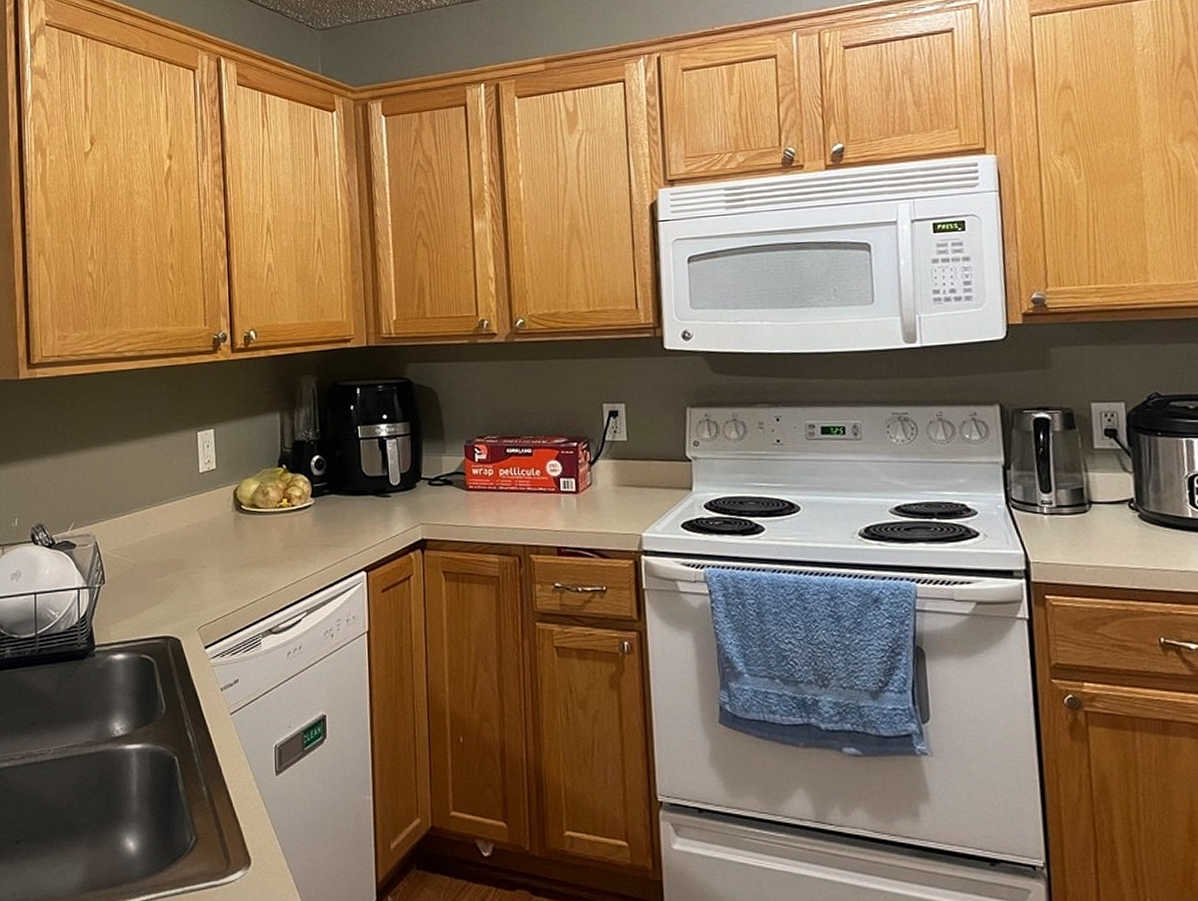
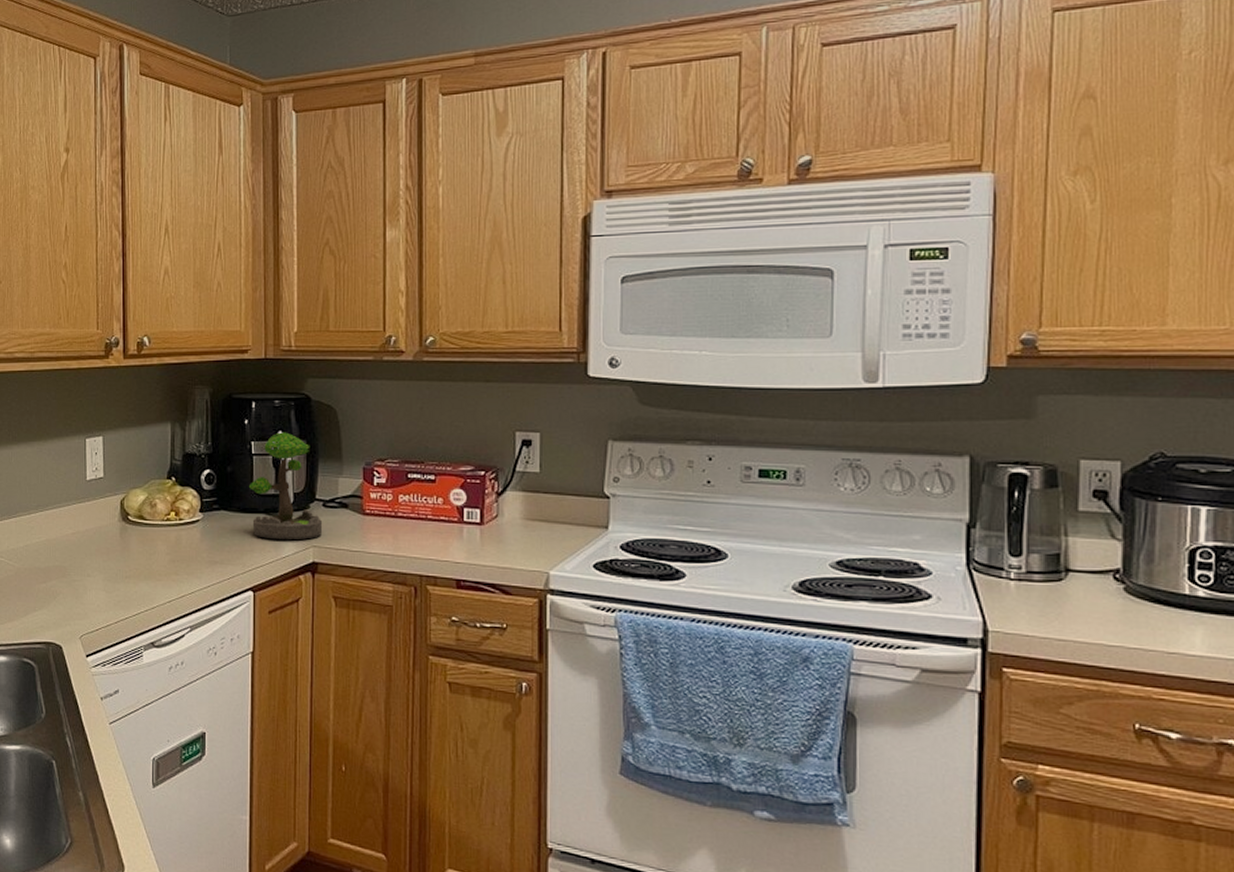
plant: none [357,415,430,520] -> present [248,432,323,541]

